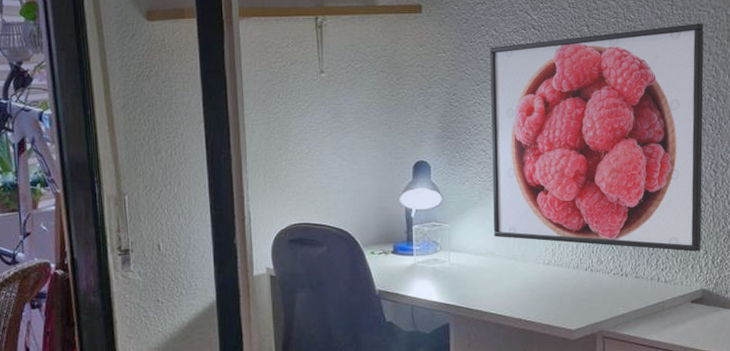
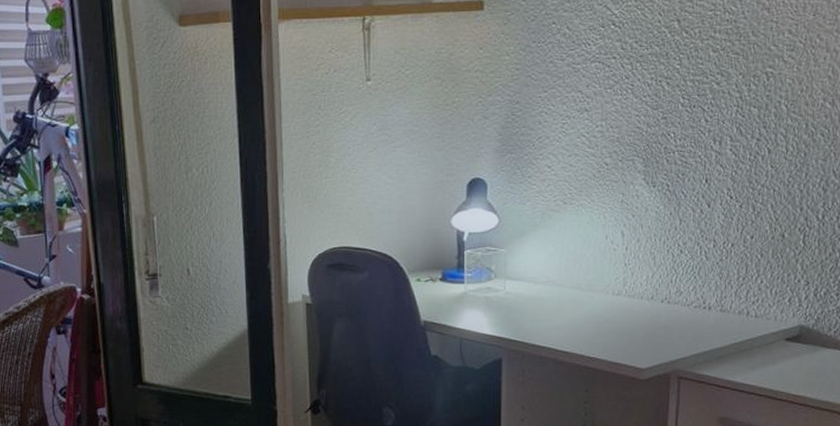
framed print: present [490,24,704,252] -> none [557,15,821,282]

